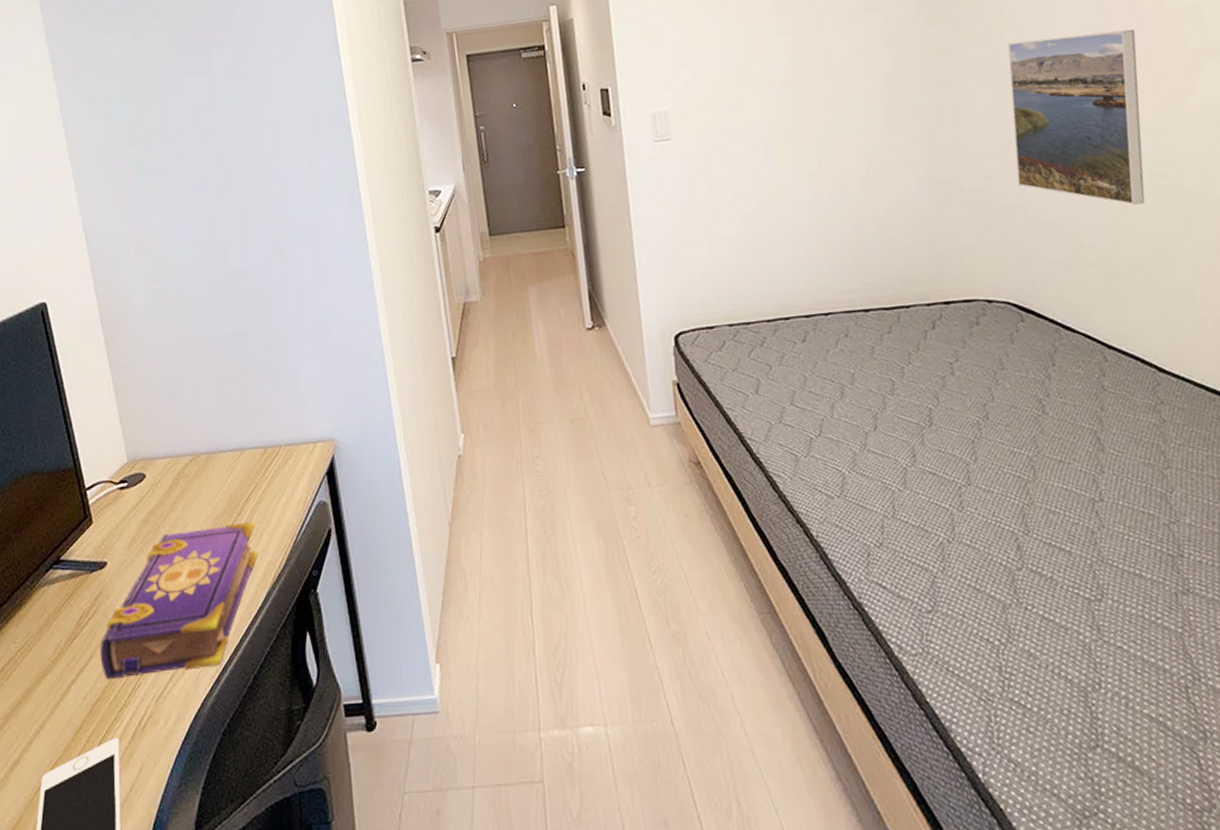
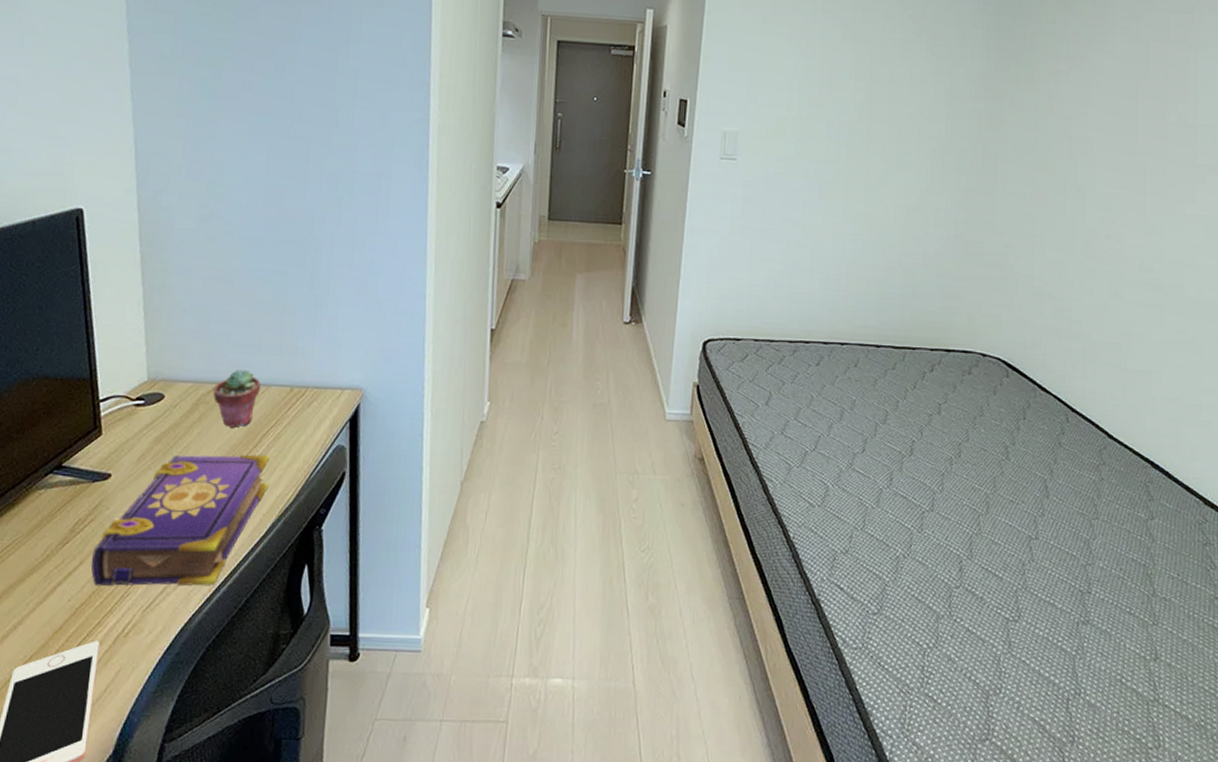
potted succulent: none [190,437,235,498] -> present [213,370,261,428]
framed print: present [1008,29,1145,205] -> none [1030,128,1158,292]

